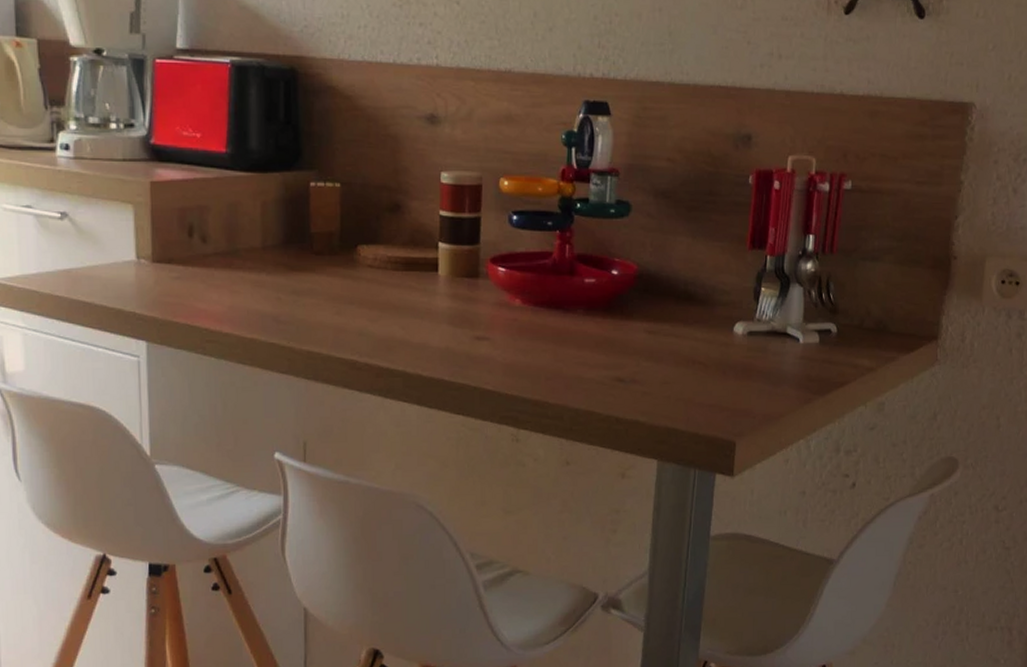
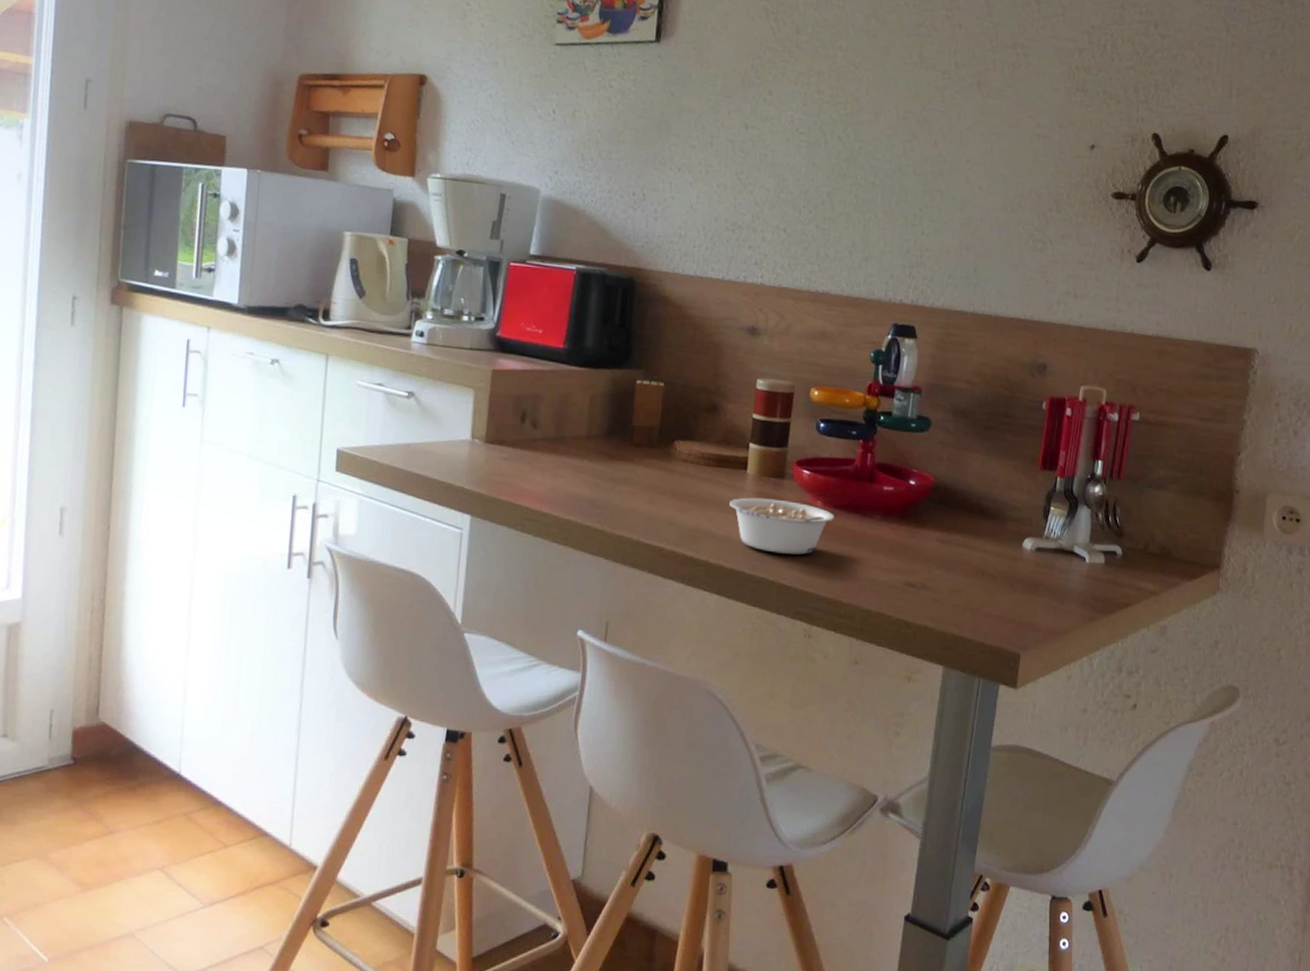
legume: none [423,300,535,357] -> present [729,497,834,555]

